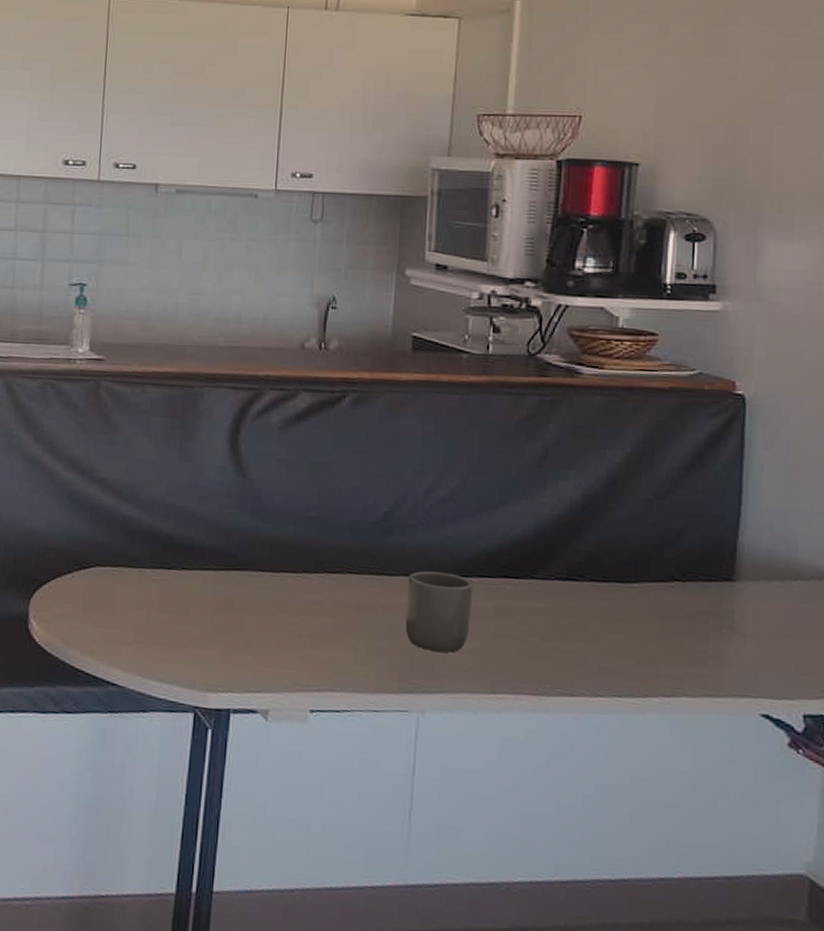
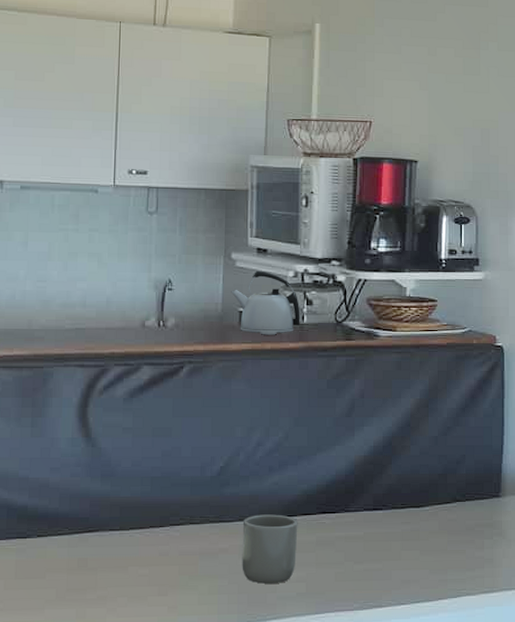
kettle: none [403,290,485,366] -> present [231,270,300,335]

